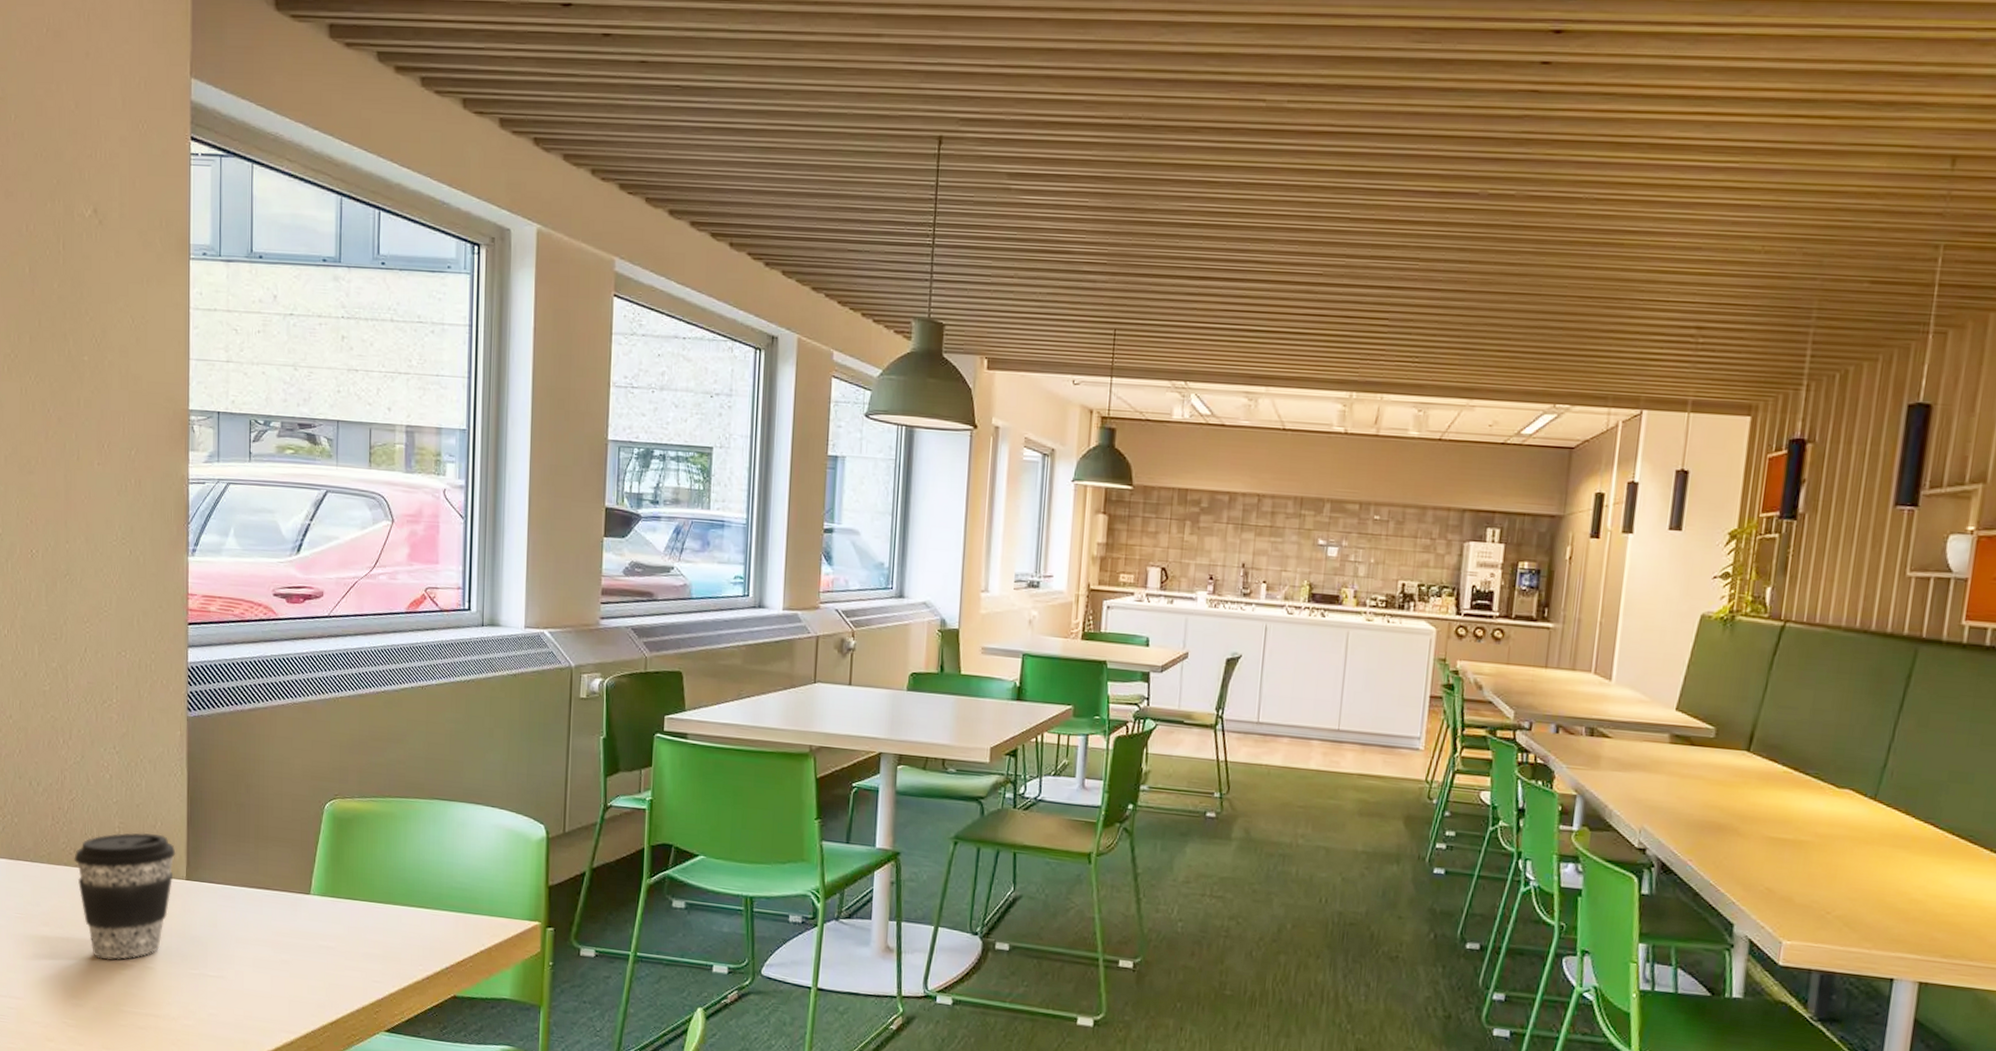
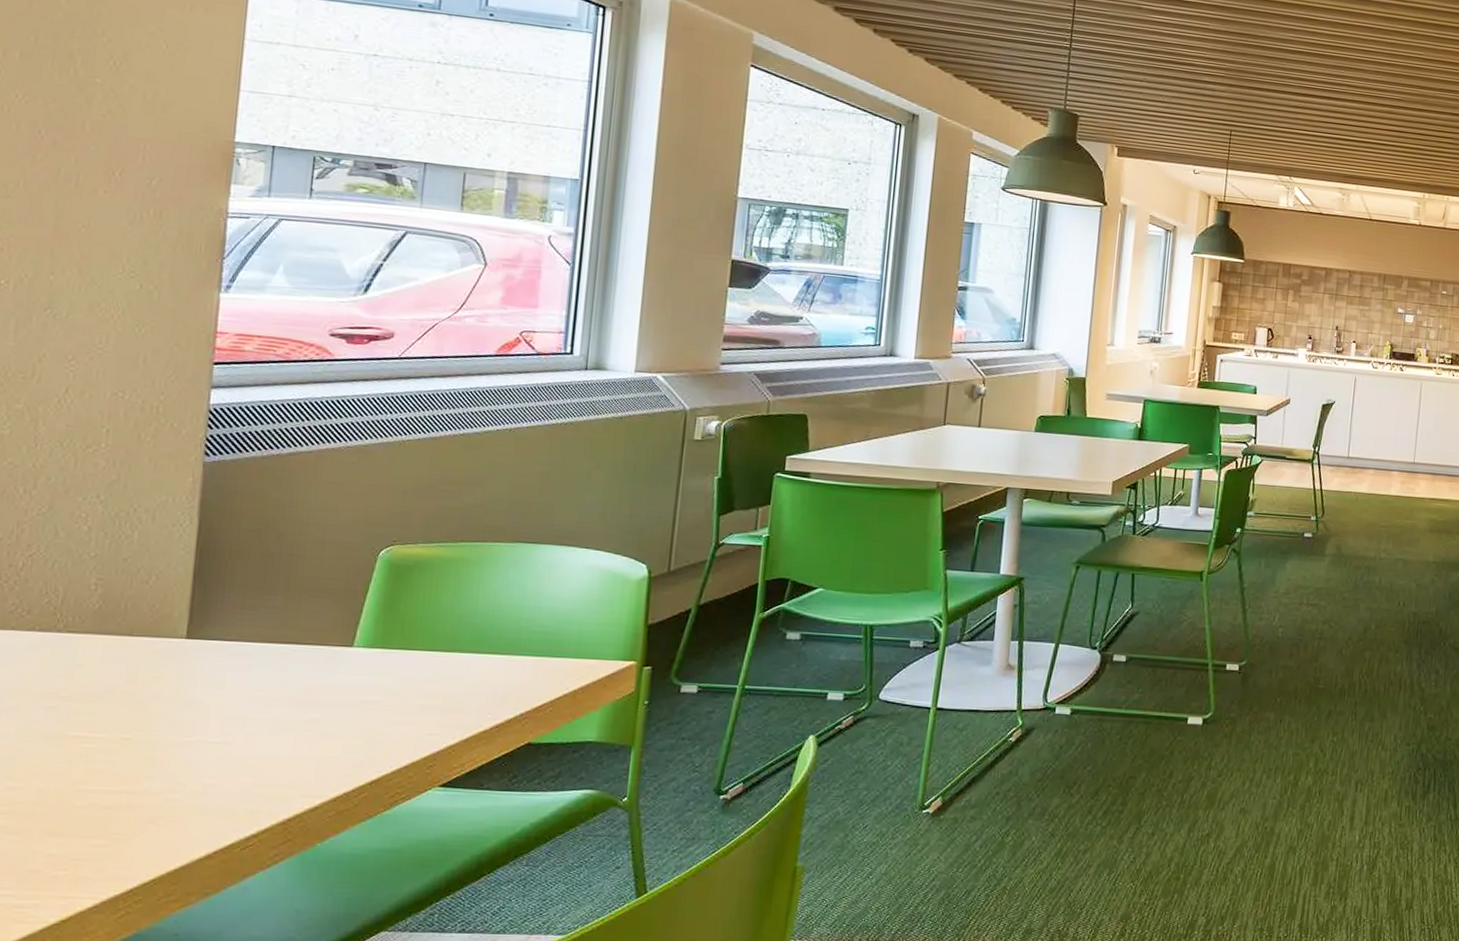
coffee cup: present [74,832,176,960] -> none [26,588,175,734]

